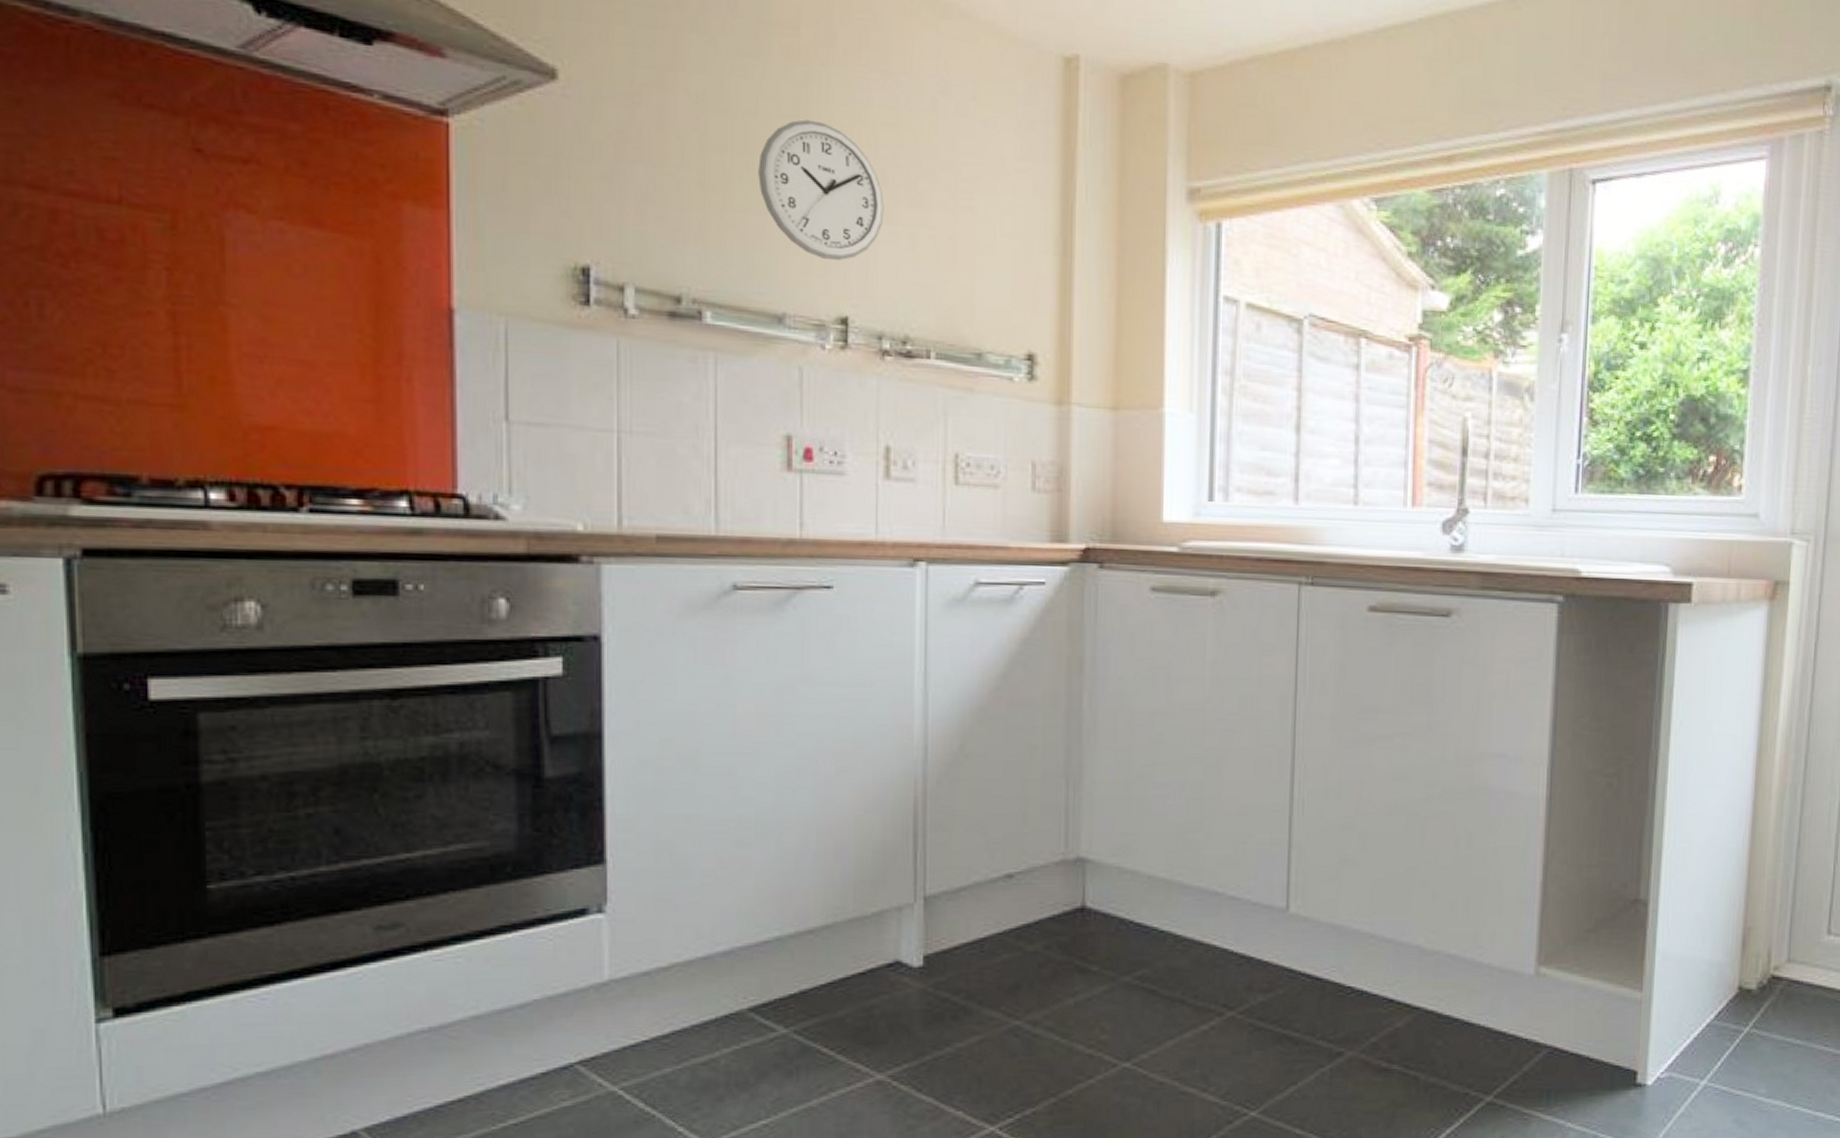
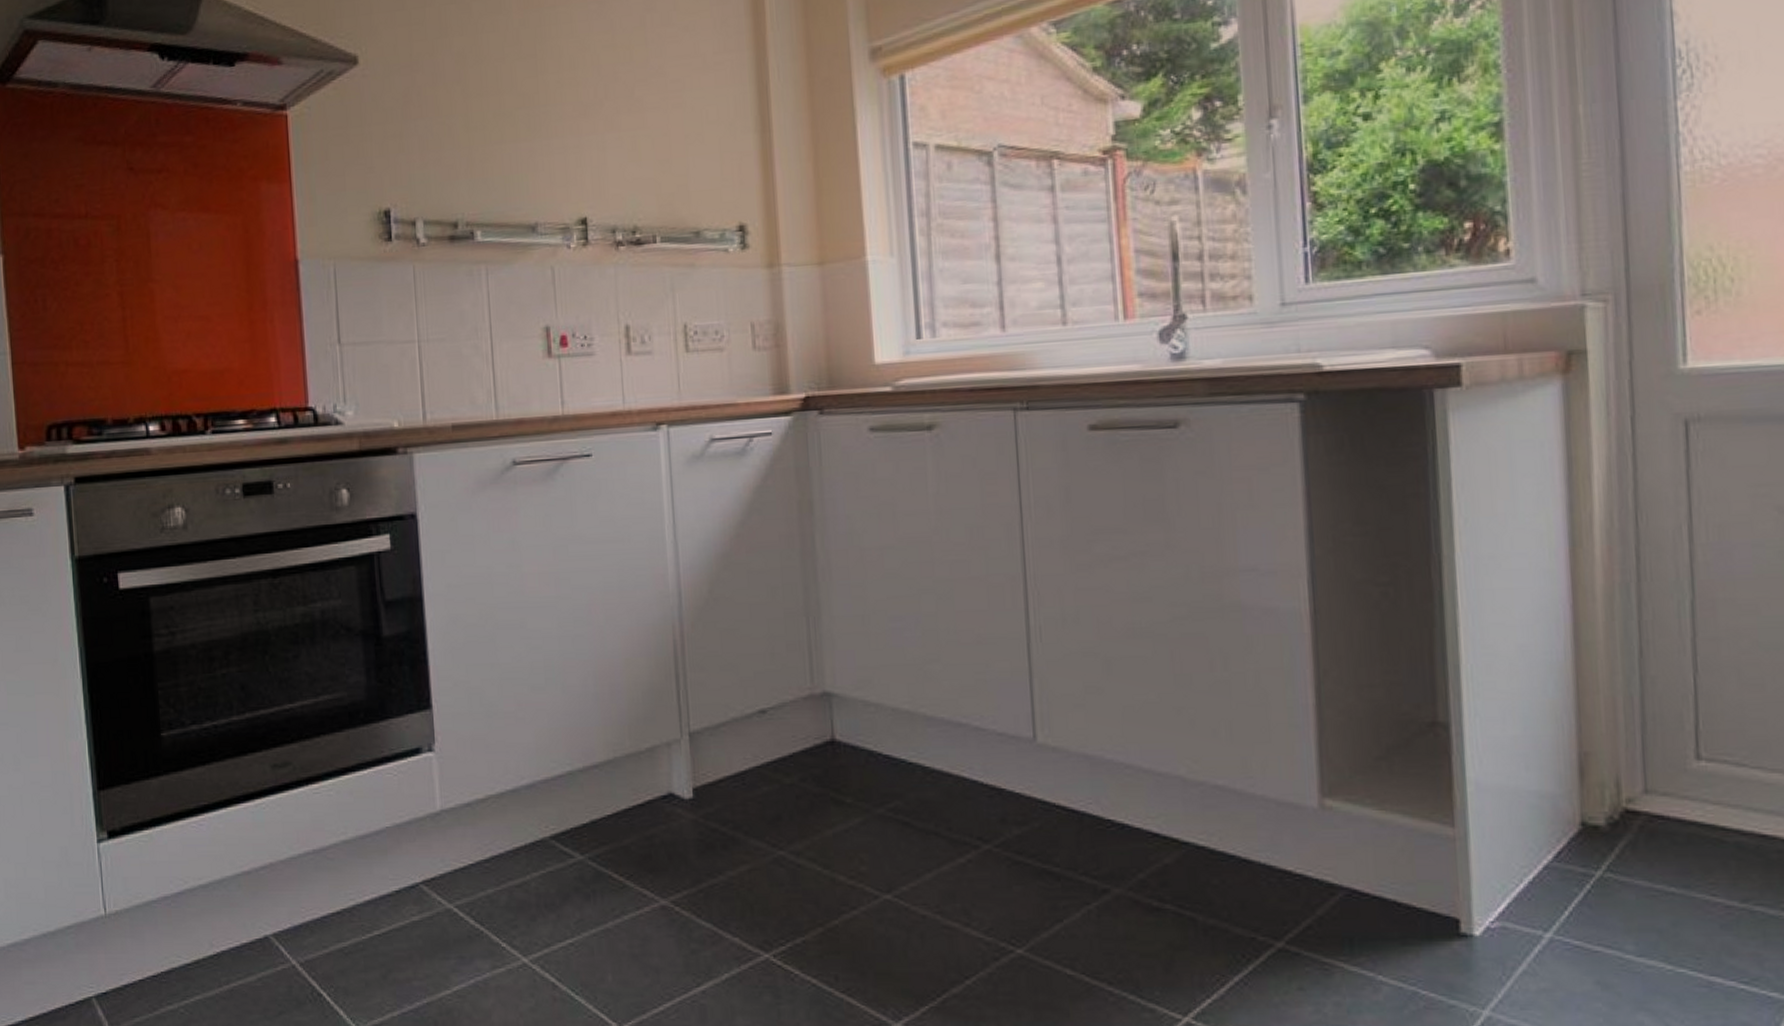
wall clock: present [758,119,884,261] -> none [508,55,609,171]

